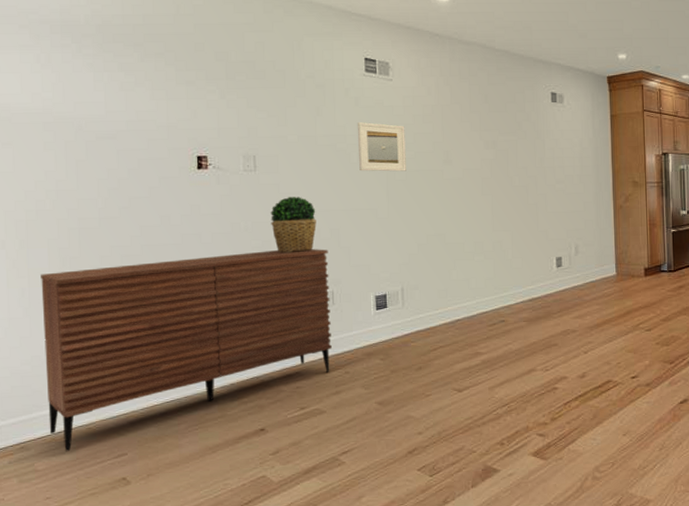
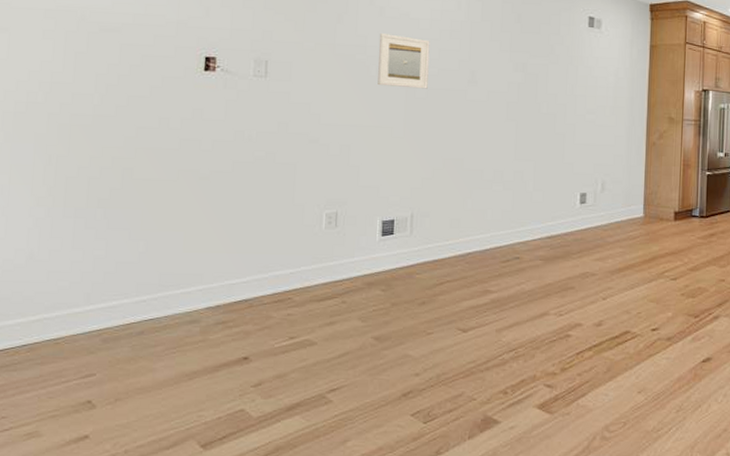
sideboard: present [41,249,332,452] -> none [13,163,336,368]
potted plant: present [270,197,316,254] -> none [277,107,327,168]

